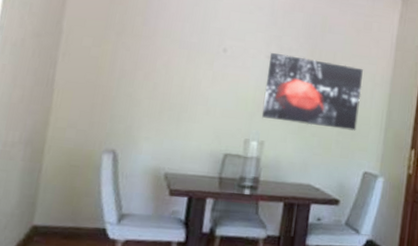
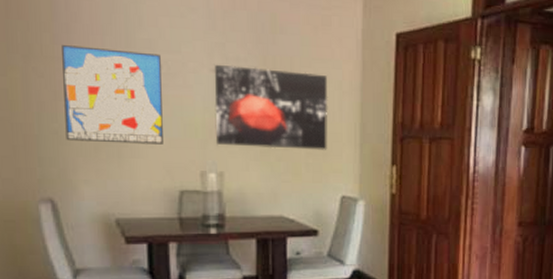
wall art: none [137,27,228,113] -> present [62,45,163,144]

